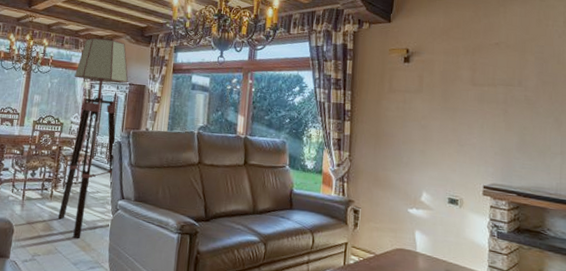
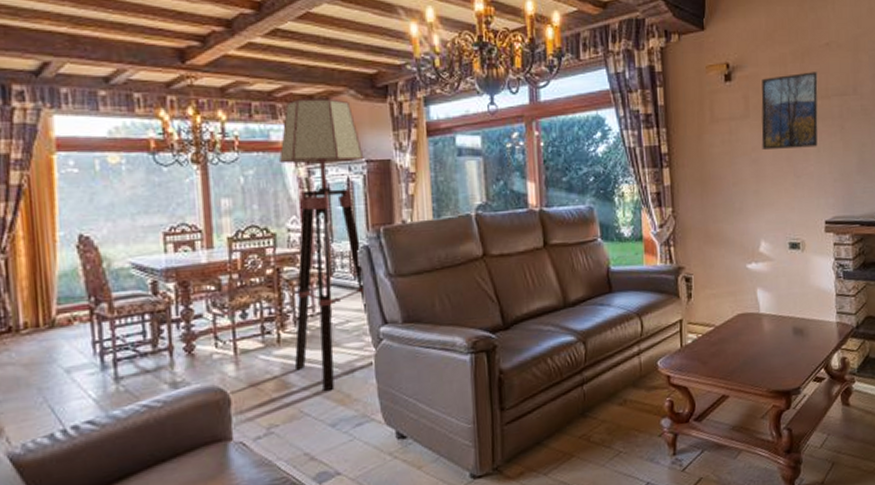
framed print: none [431,63,486,124] -> present [761,72,818,149]

